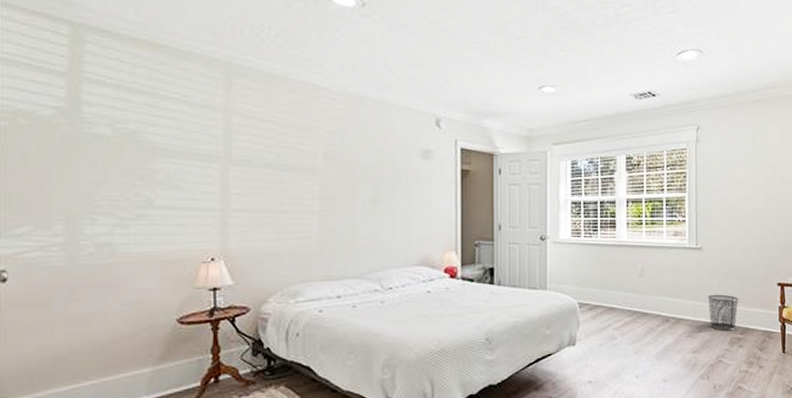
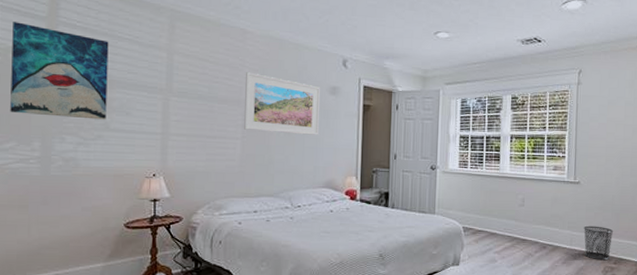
wall art: none [22,78,149,196] -> present [10,22,109,120]
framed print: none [322,135,410,206] -> present [244,72,320,135]

